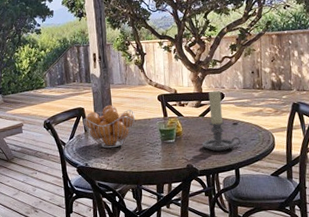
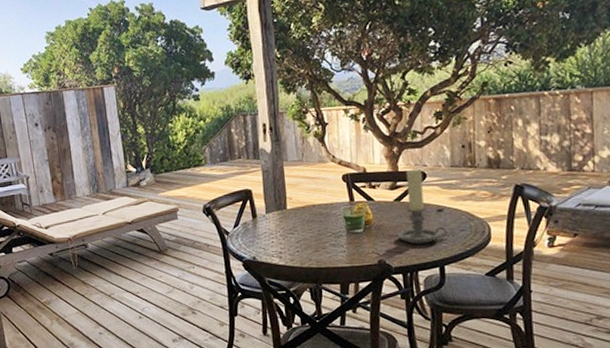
fruit basket: present [82,105,136,149] -> none [249,186,315,239]

